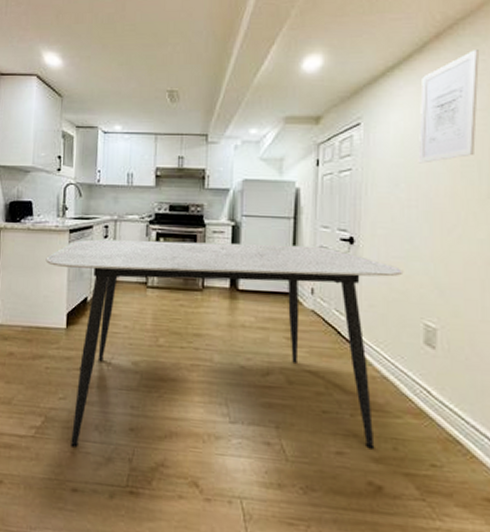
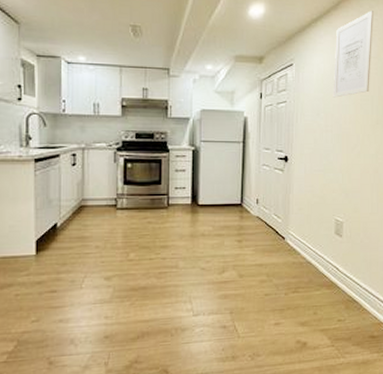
dining table: present [45,239,404,450] -> none [9,165,322,364]

